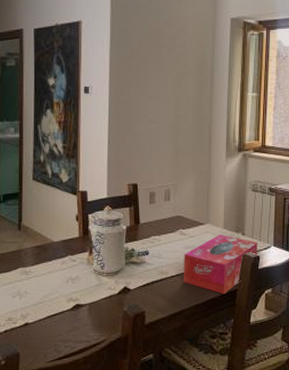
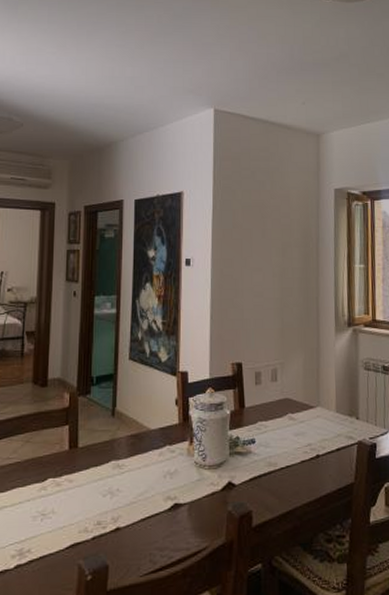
tissue box: present [183,234,257,295] -> none [293,419,374,489]

